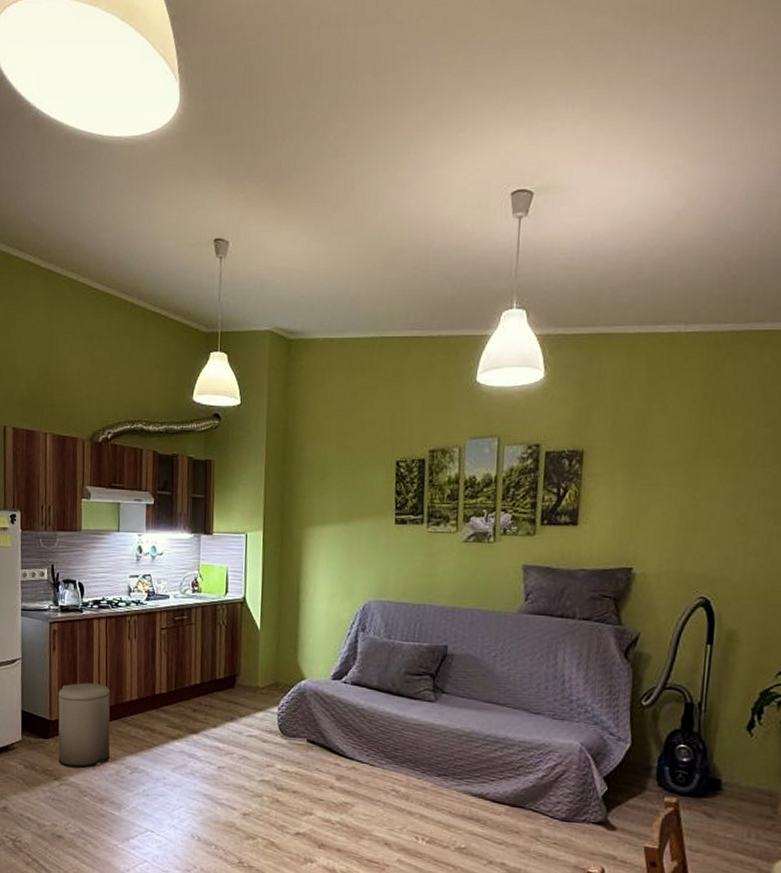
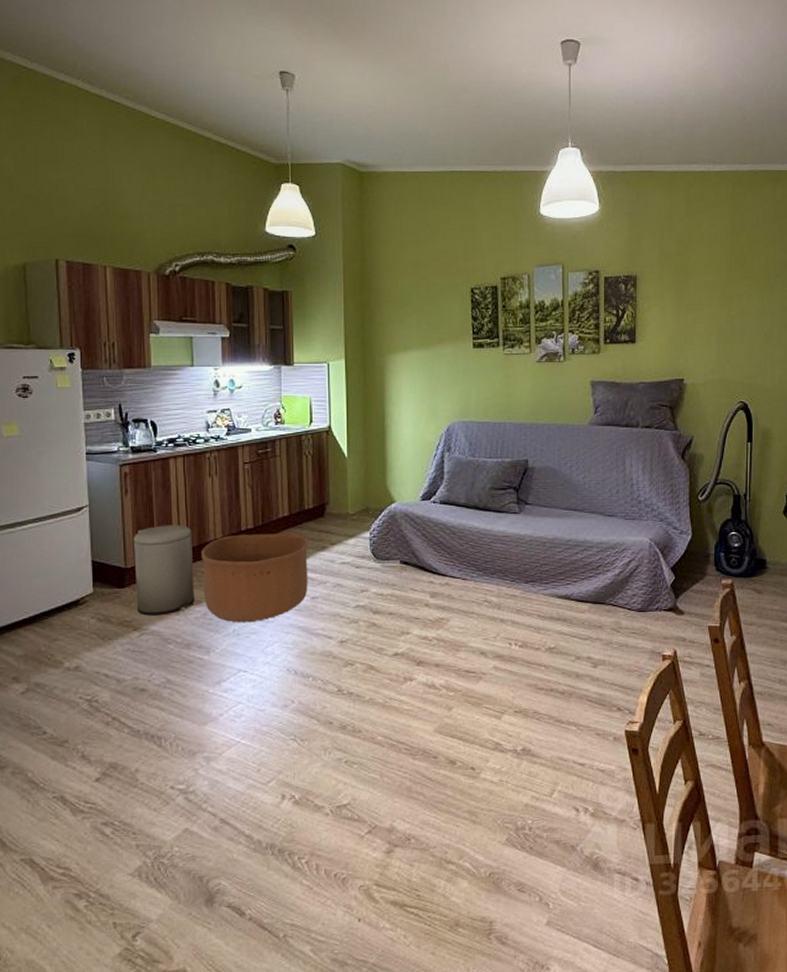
basket: none [117,698,219,785] -> present [200,534,309,623]

